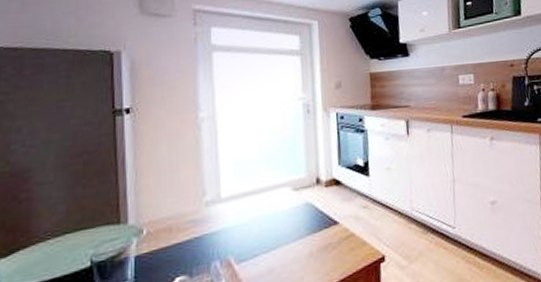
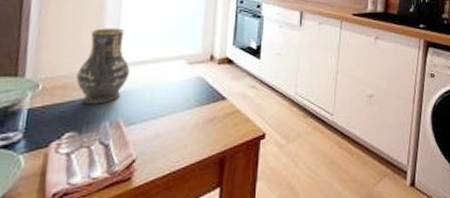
vase: none [180,160,235,245] -> present [76,28,130,105]

